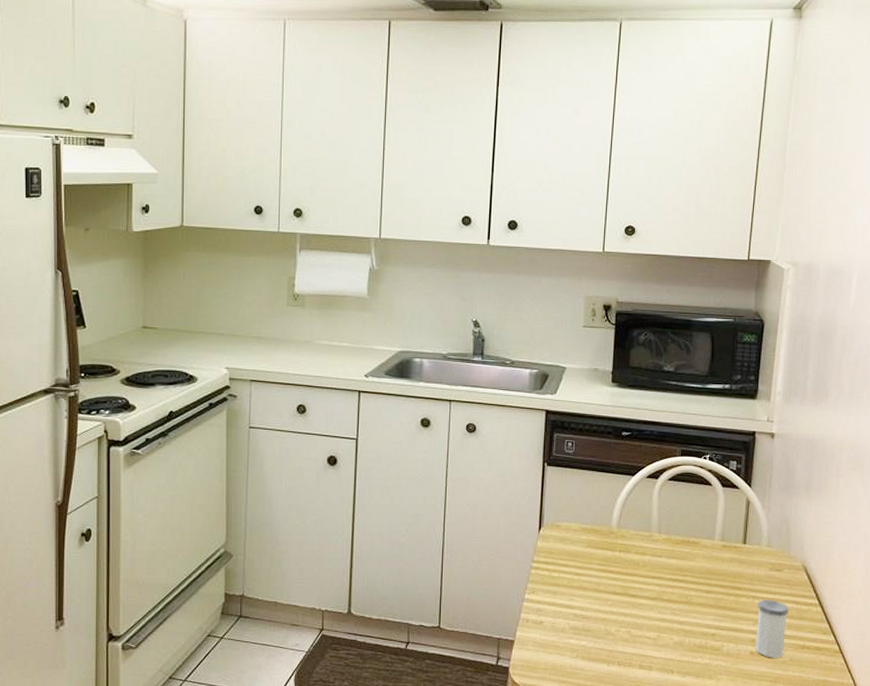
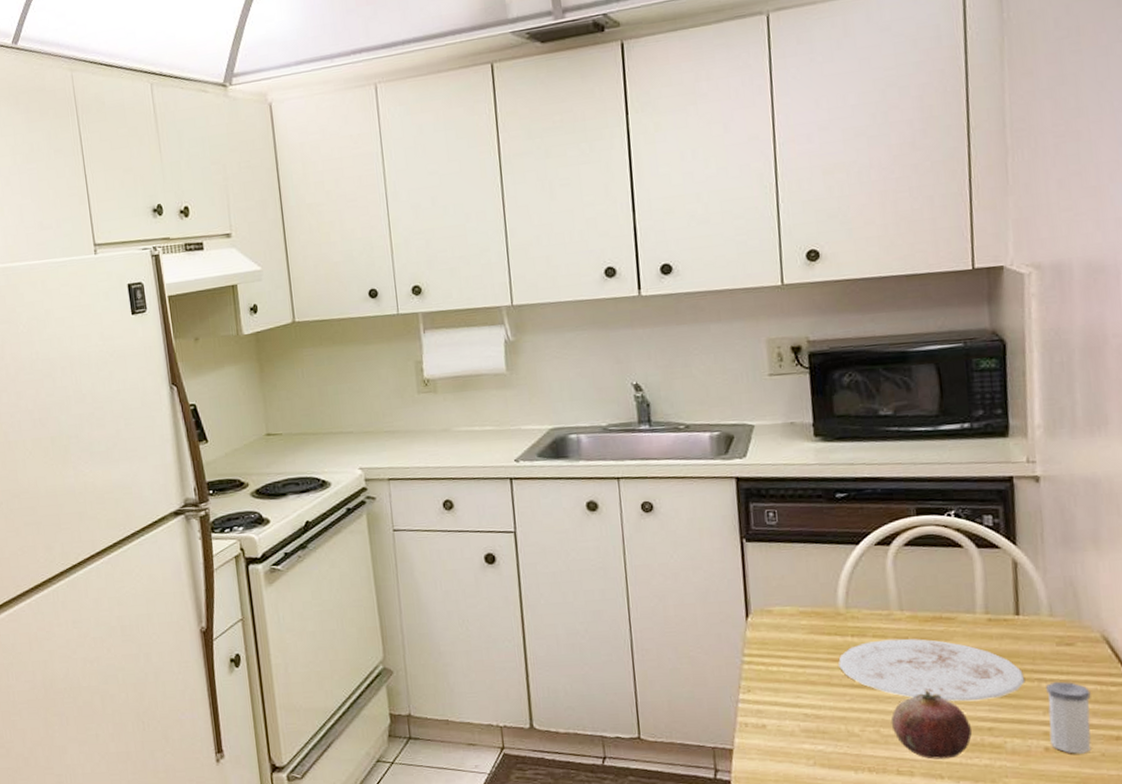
plate: none [606,556,744,611] -> present [838,638,1026,702]
fruit: none [640,600,700,657] -> present [891,690,973,760]

